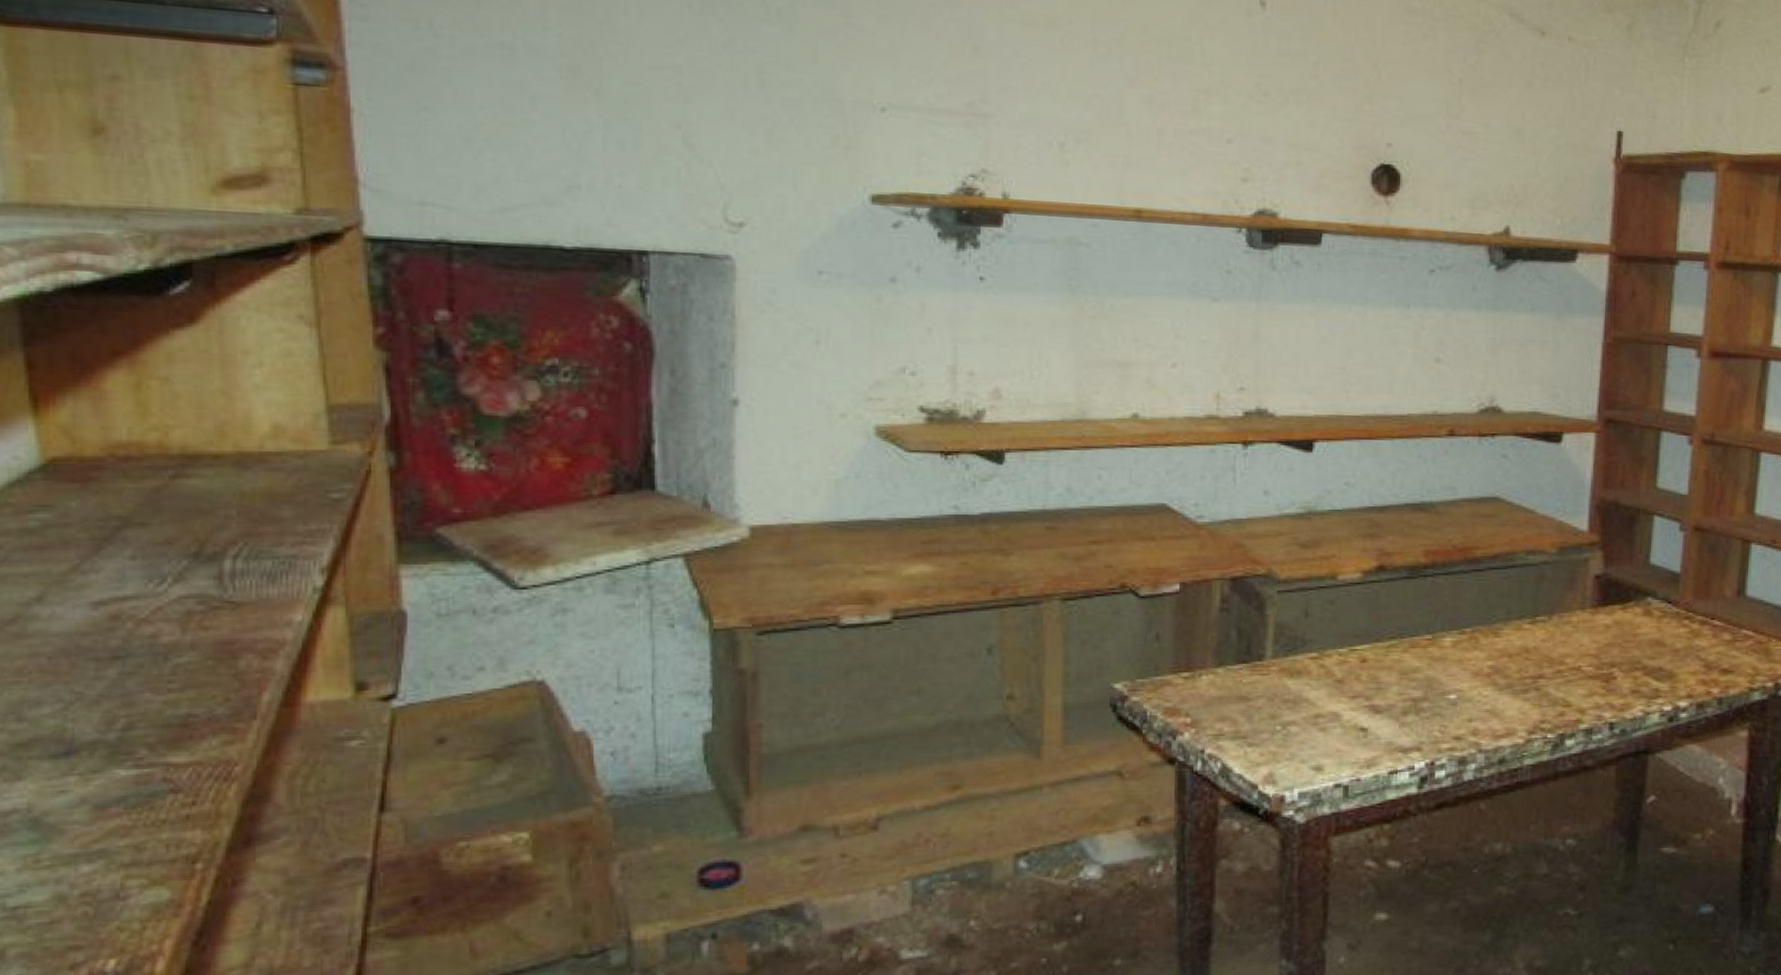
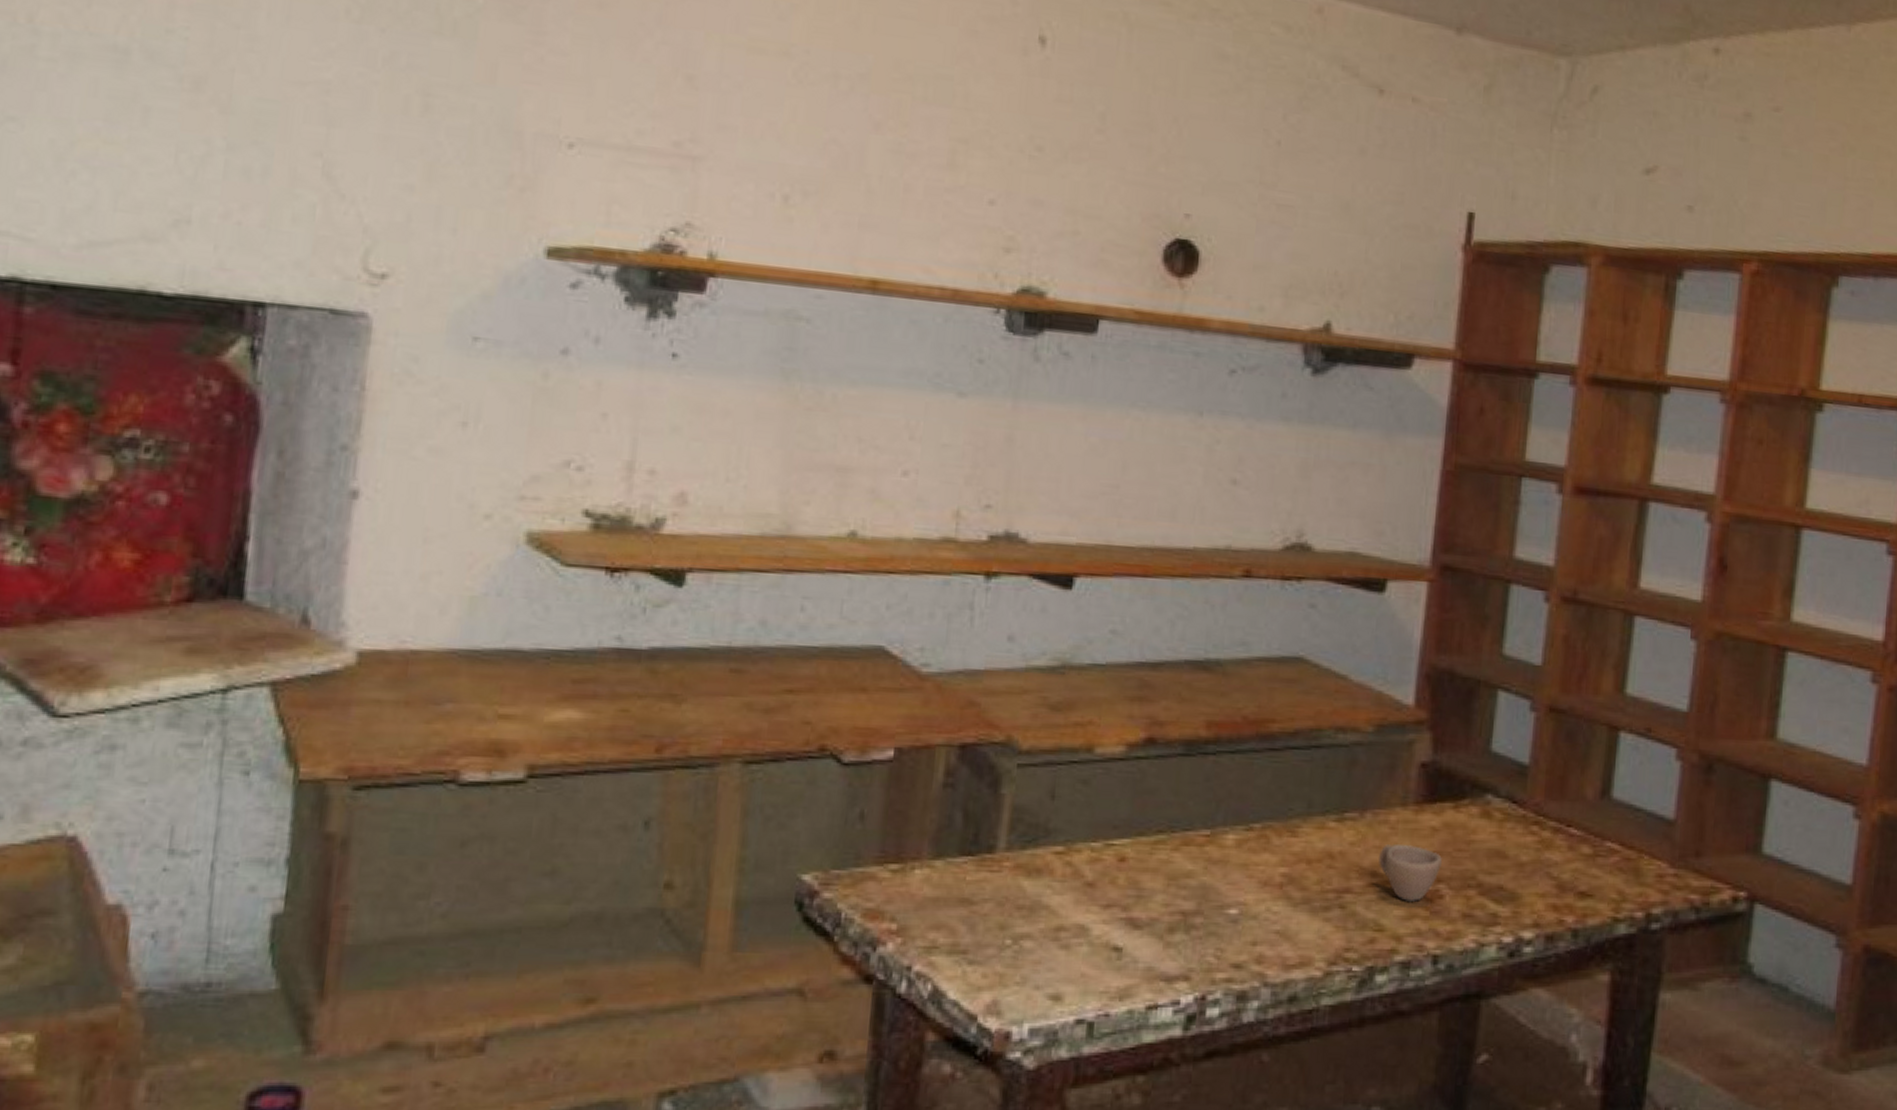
cup: none [1565,639,1614,684] -> present [1378,844,1442,903]

